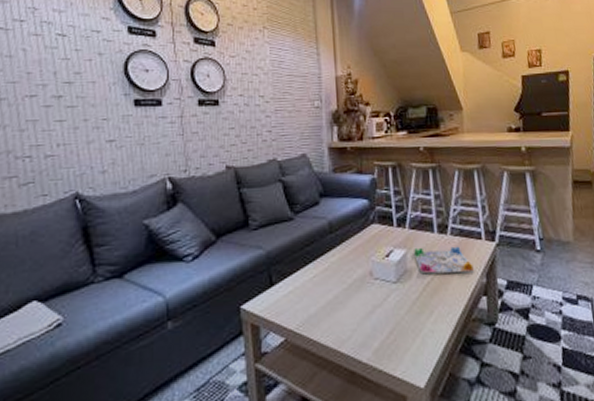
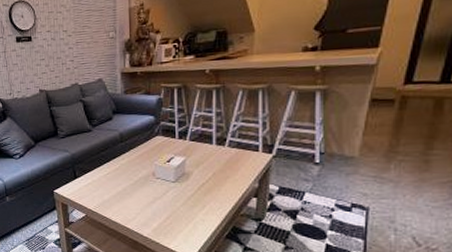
board game: present [413,246,475,275] -> none [191,156,249,178]

